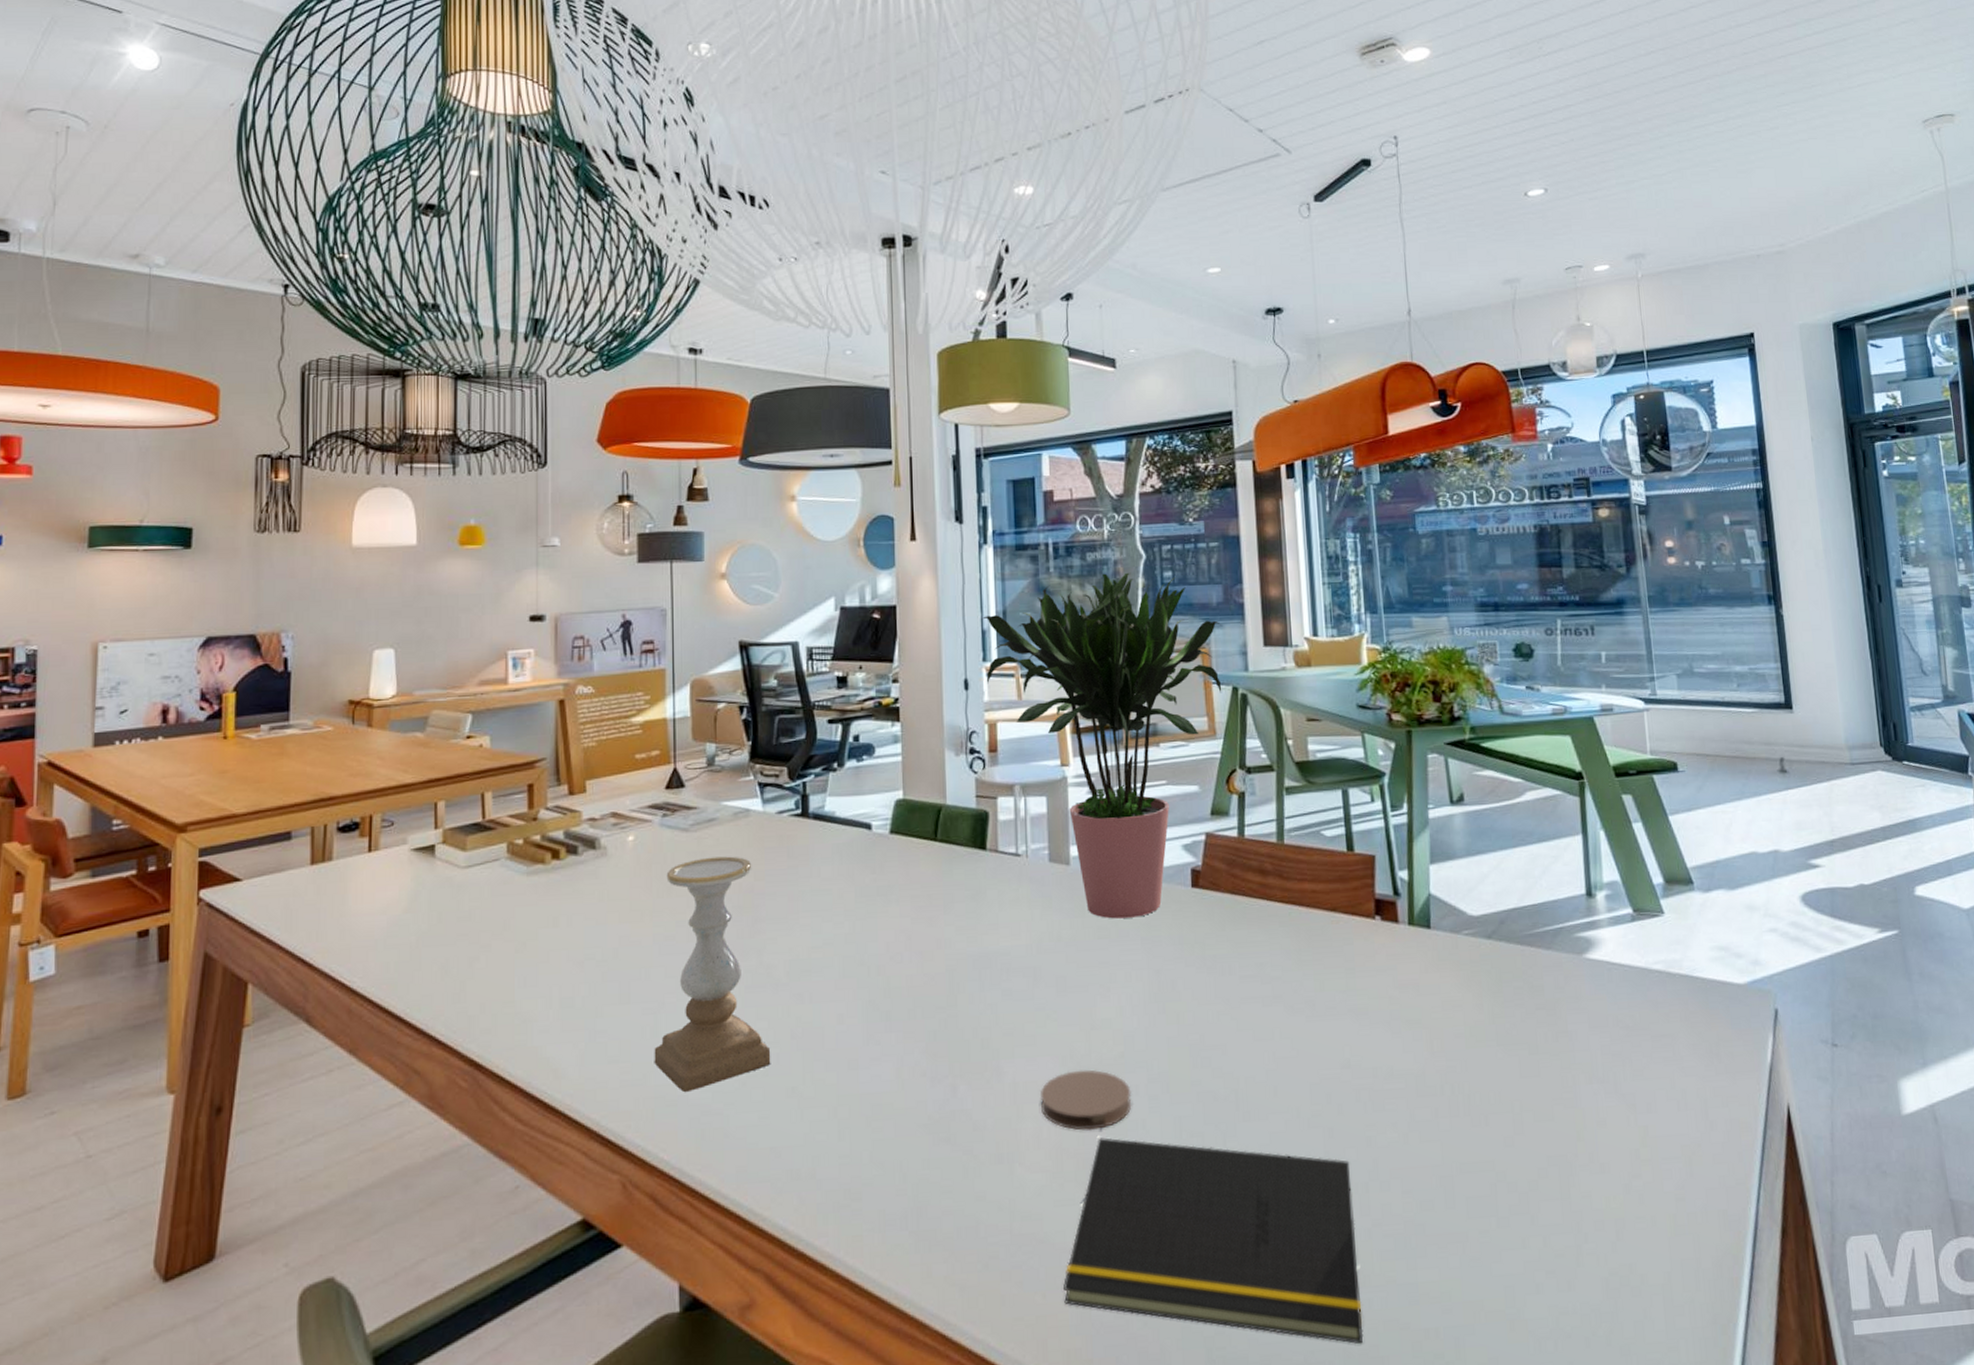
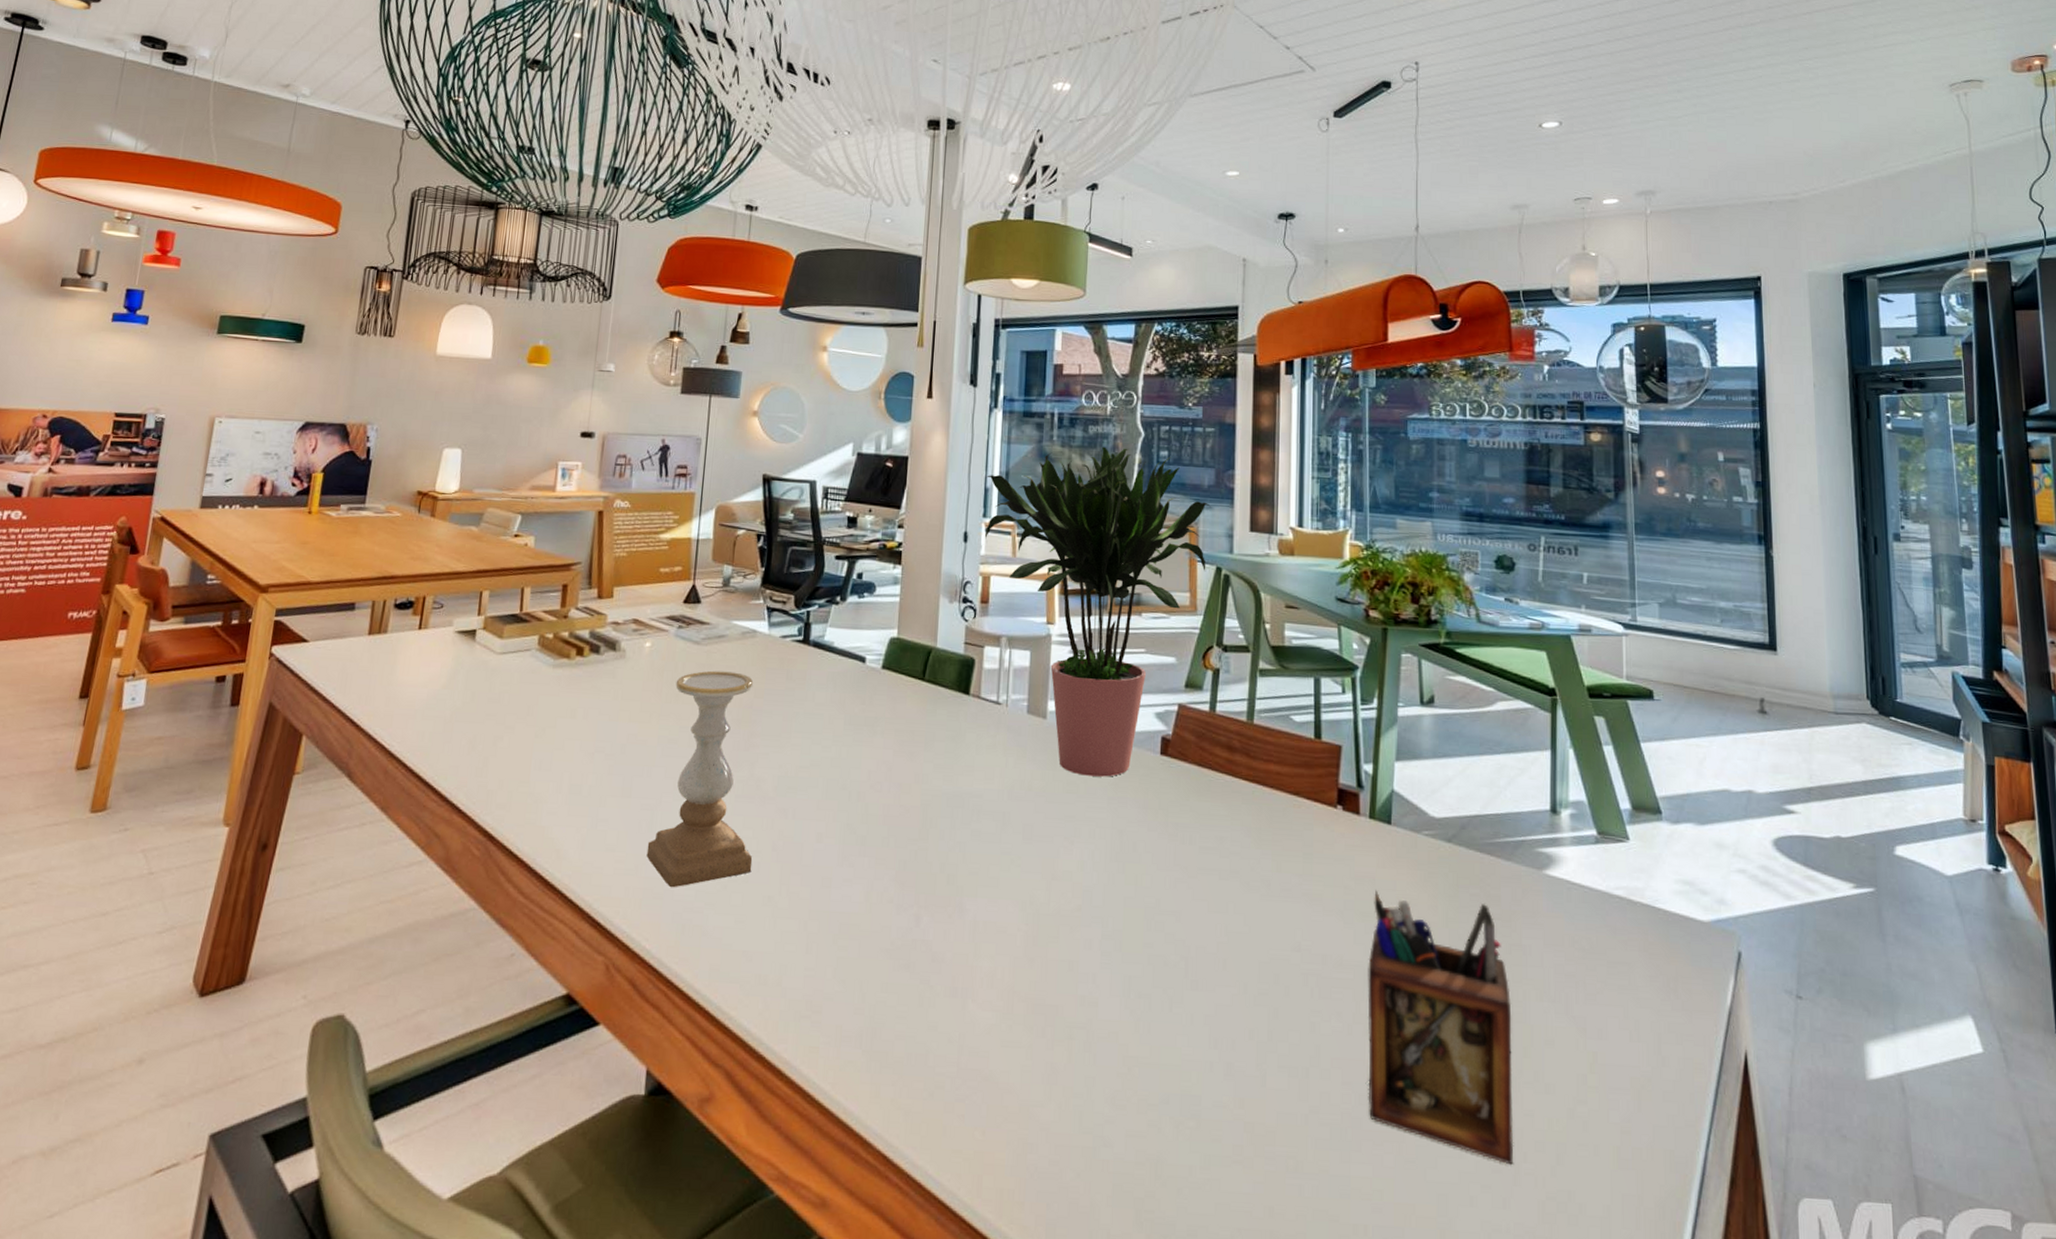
coaster: present [1040,1070,1132,1131] -> none [997,916,1085,977]
notepad: present [1064,1137,1364,1344] -> none [1002,986,1293,1230]
desk organizer: none [1418,994,1576,1248] -> present [1367,890,1514,1166]

